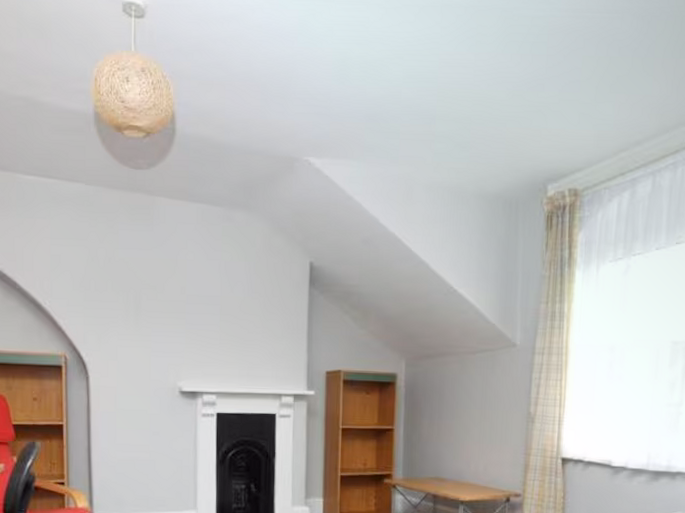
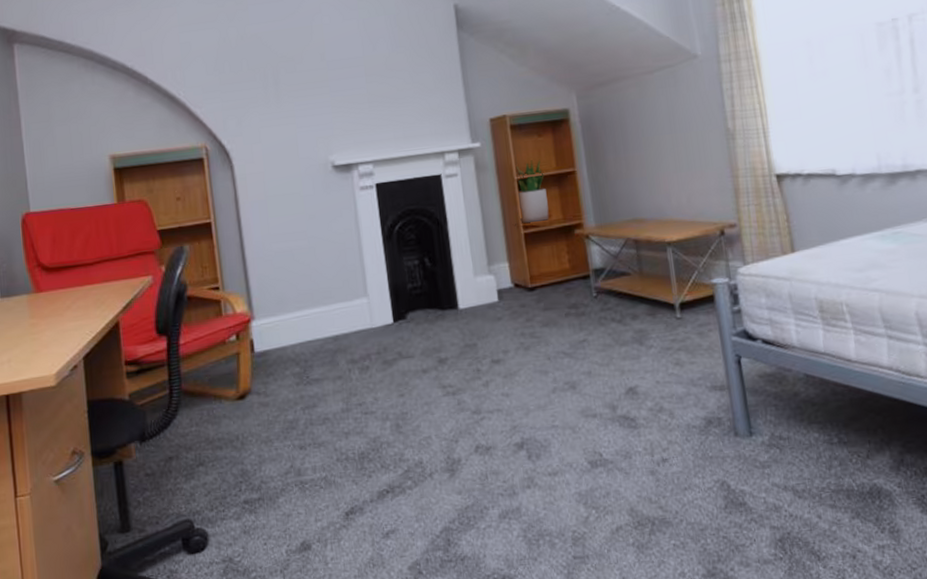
planter: none [338,413,366,468] -> present [516,159,549,223]

